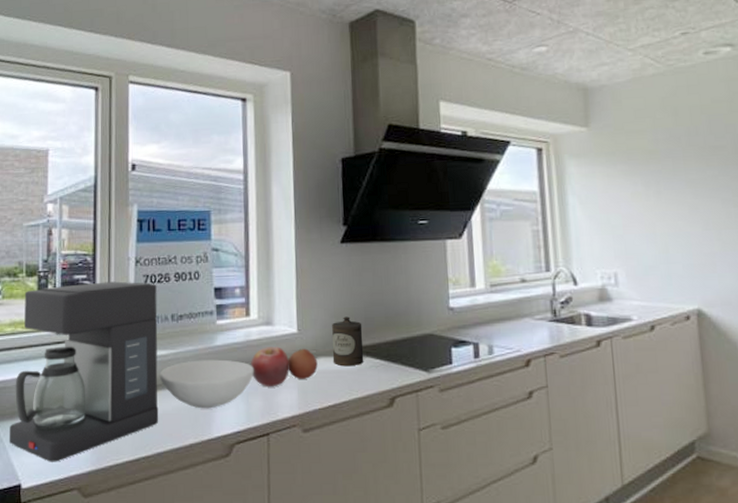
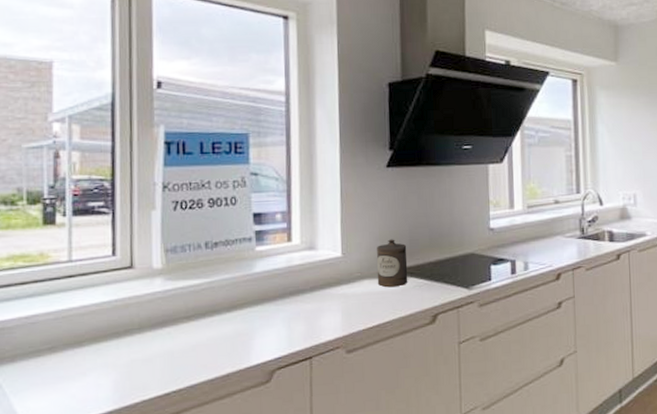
coffee maker: present [9,281,159,462] -> none [10,208,192,405]
bowl: present [159,359,254,409] -> none [191,286,296,337]
fruit: present [251,346,289,386] -> none [293,271,333,311]
fruit: present [288,348,318,379] -> none [331,271,362,302]

